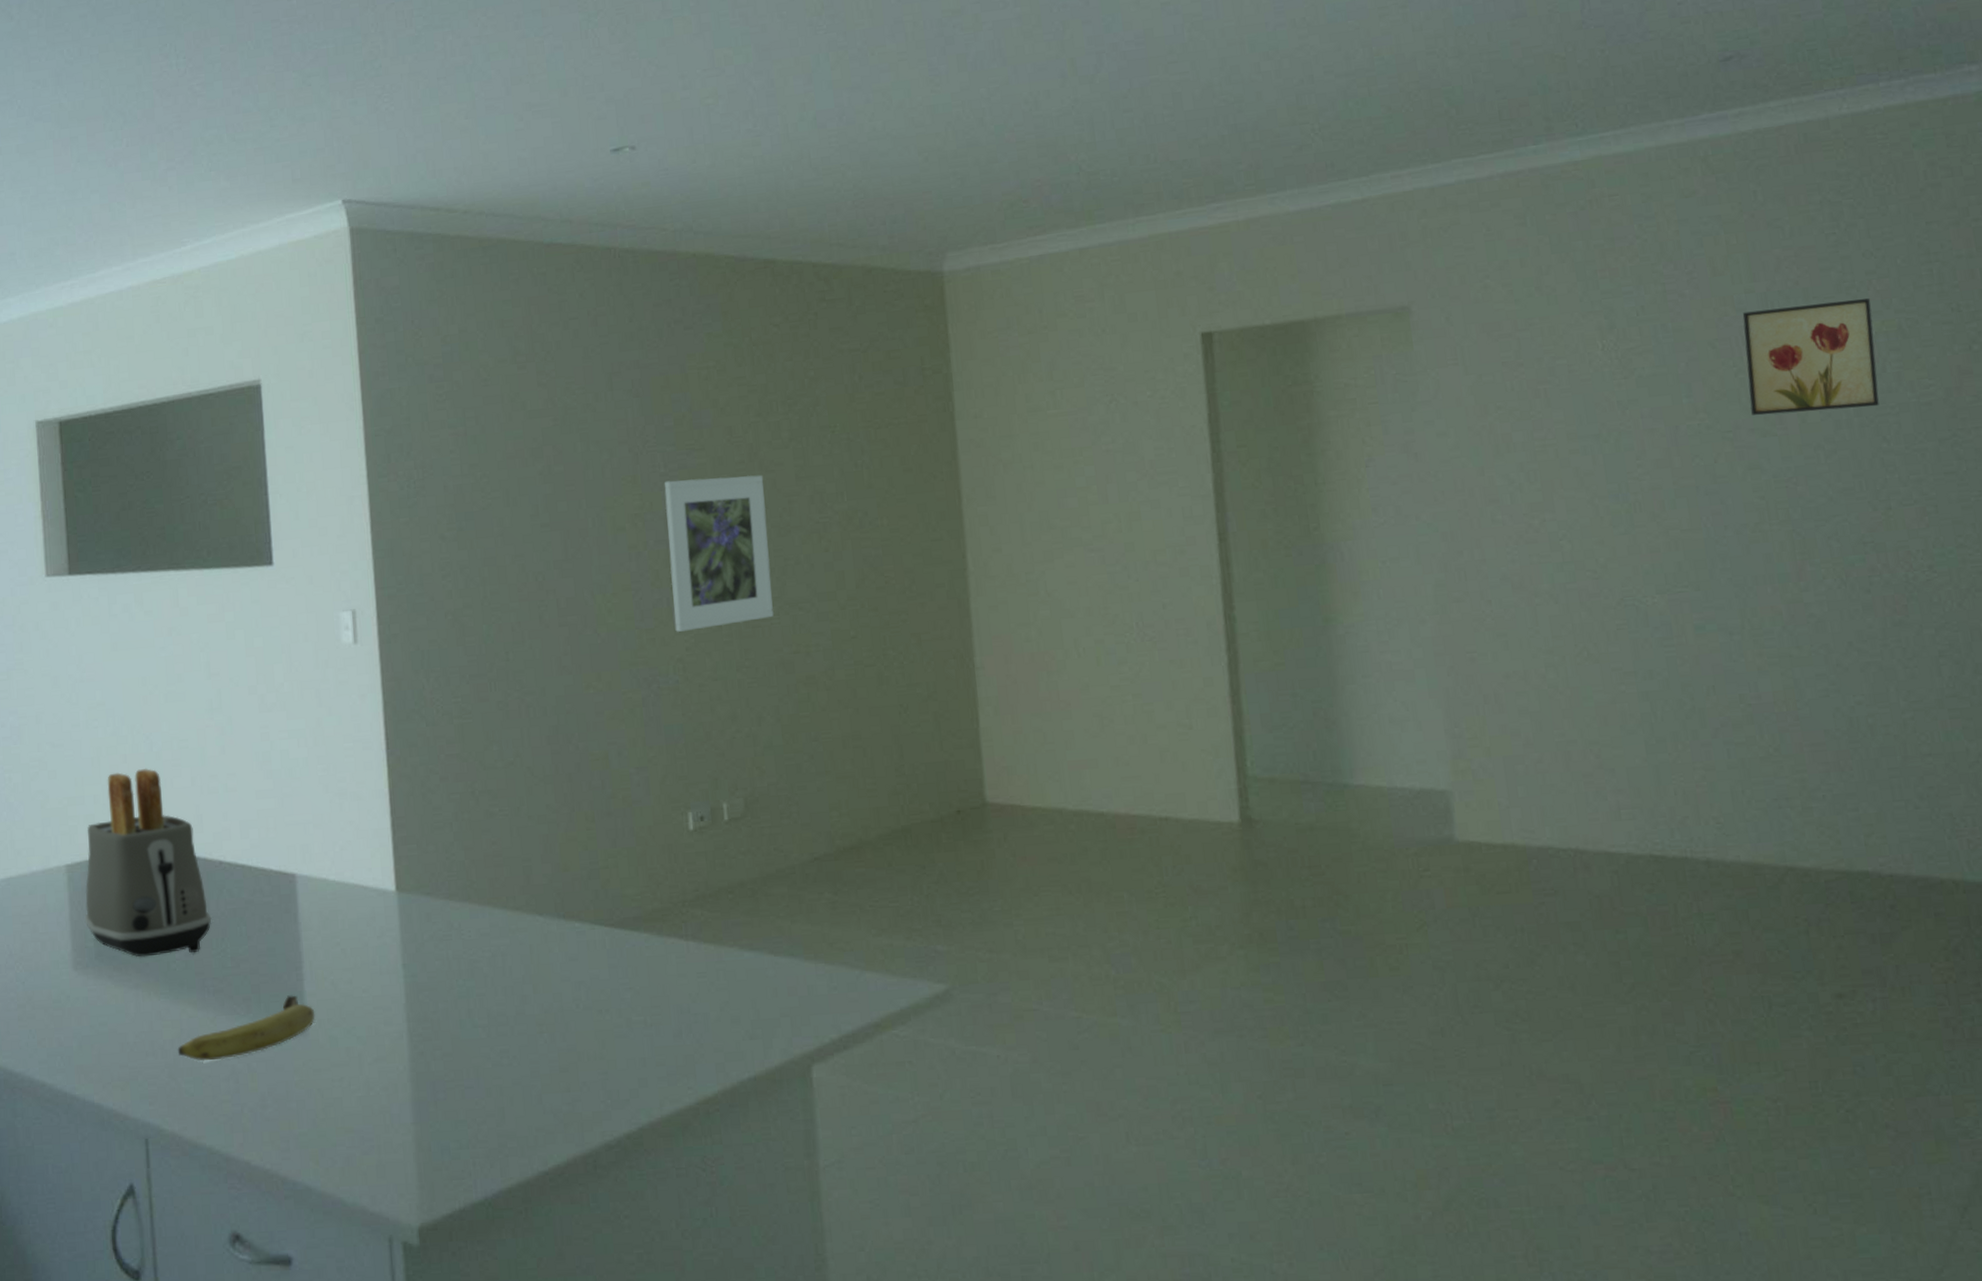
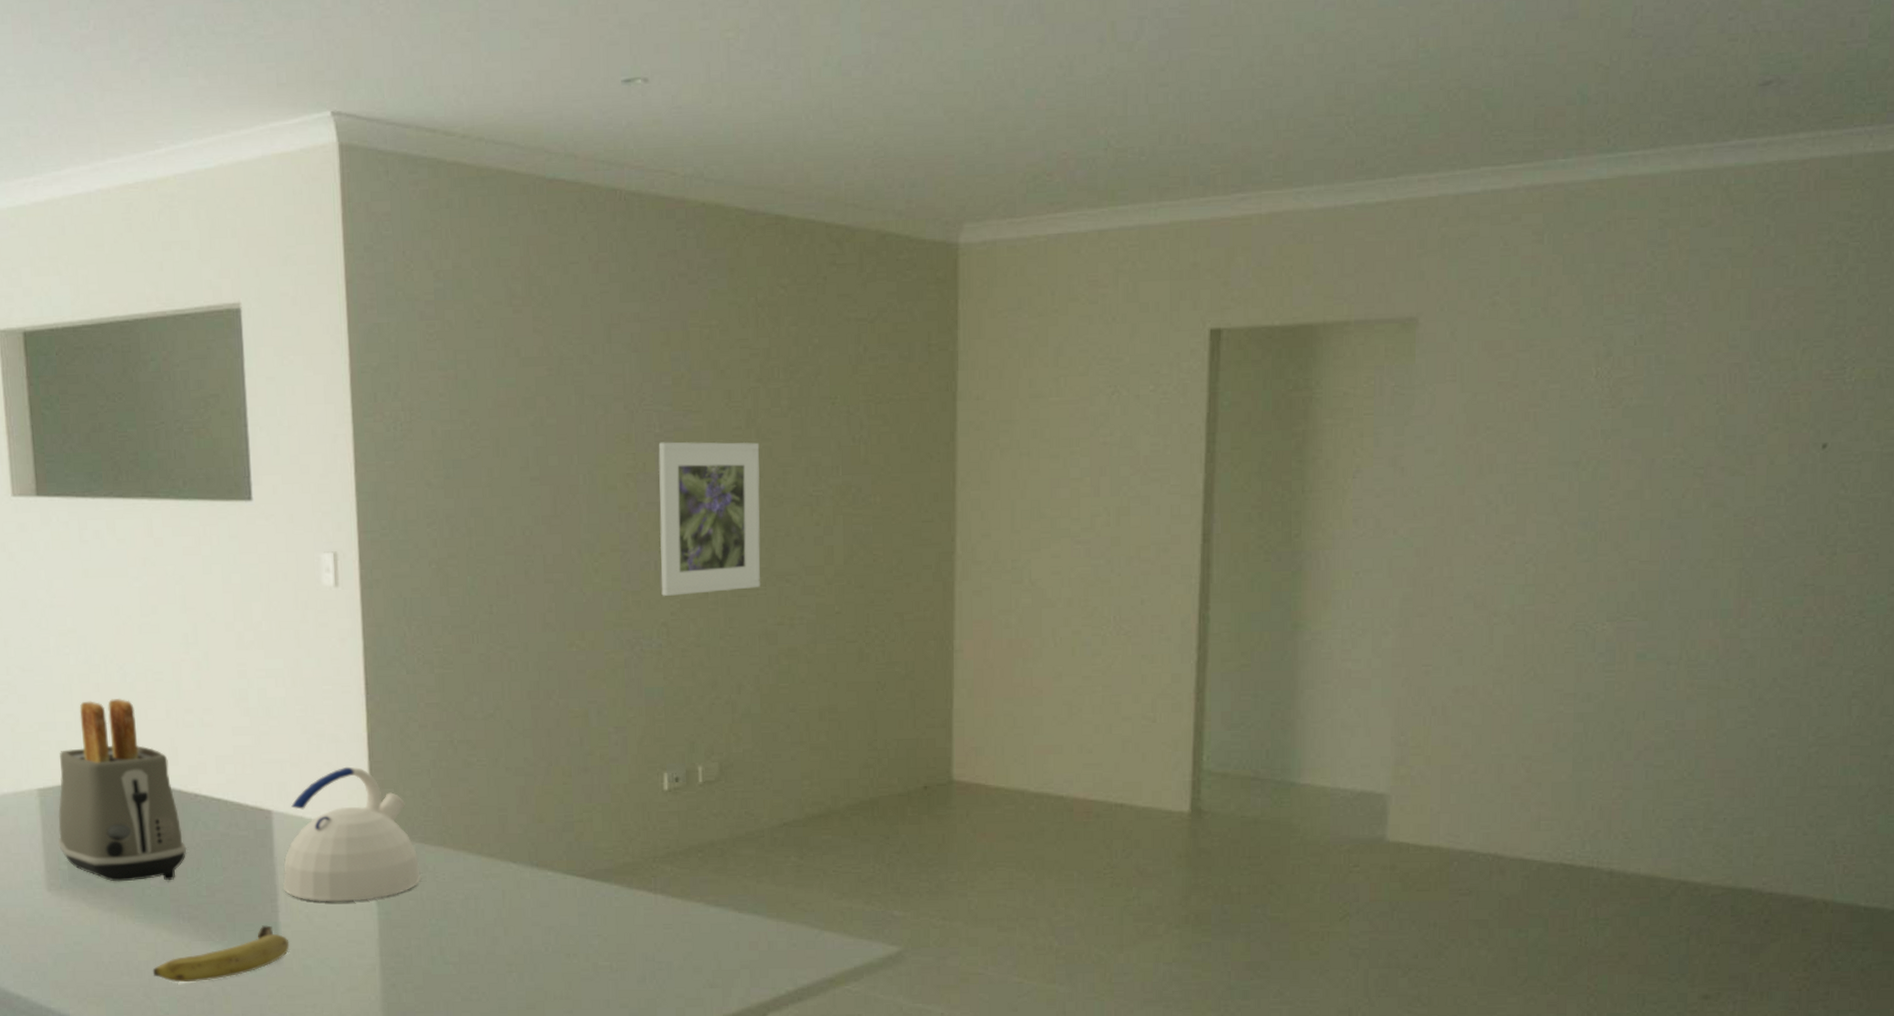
kettle: none [308,824,446,968] -> present [283,766,421,902]
wall art: present [1742,298,1879,416] -> none [1725,345,1857,454]

